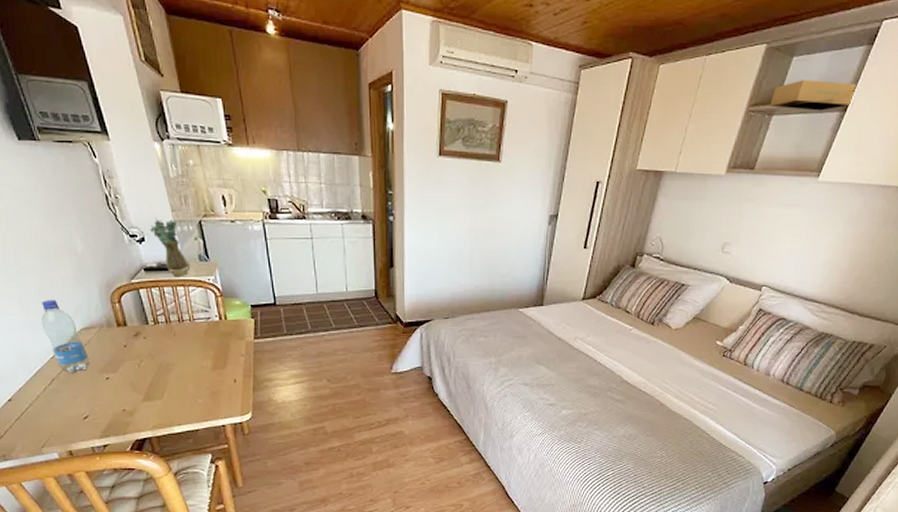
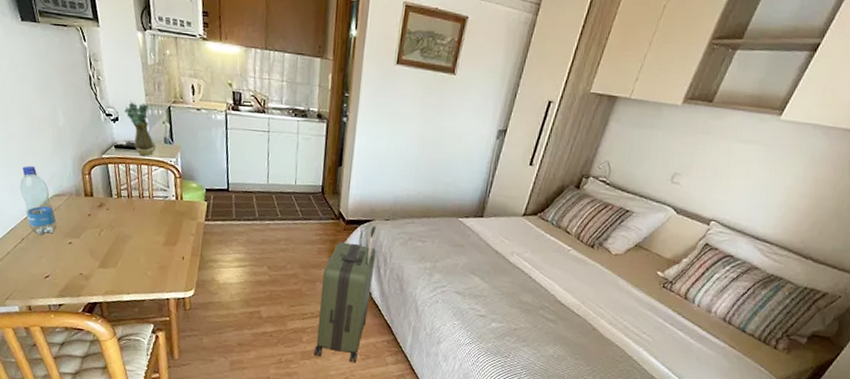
suitcase: none [386,325,439,468] -> present [314,226,376,363]
box: present [770,80,858,111] -> none [735,16,831,49]

